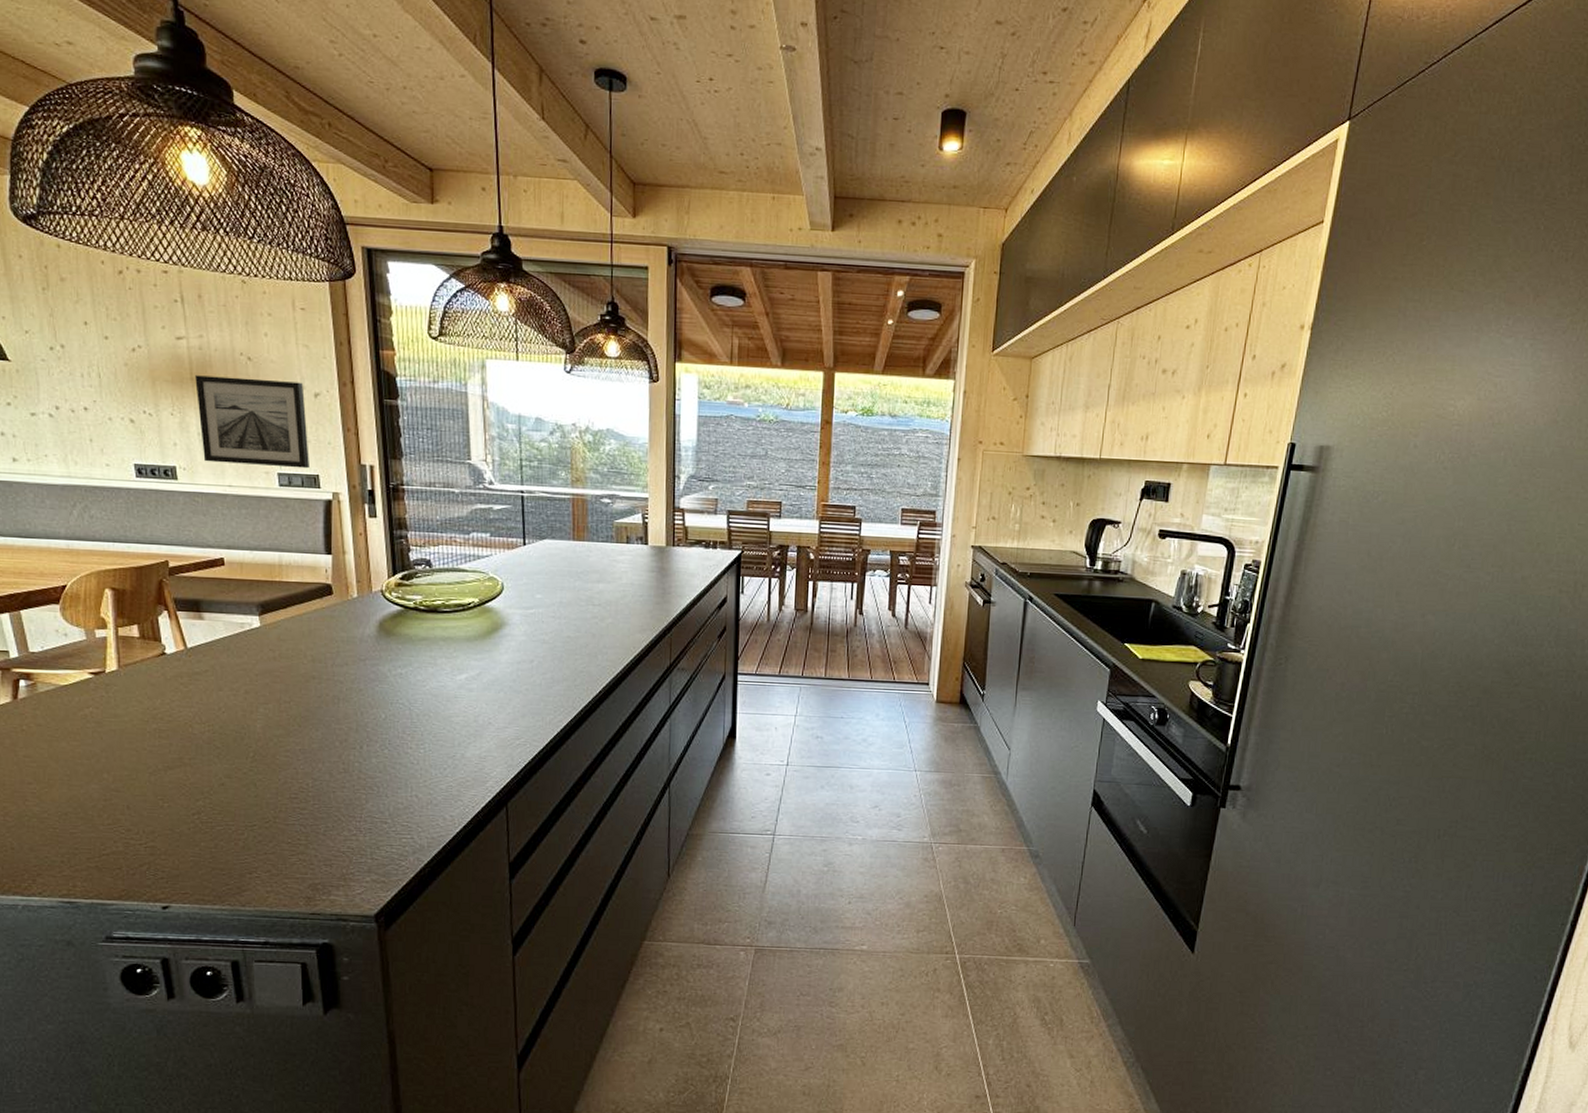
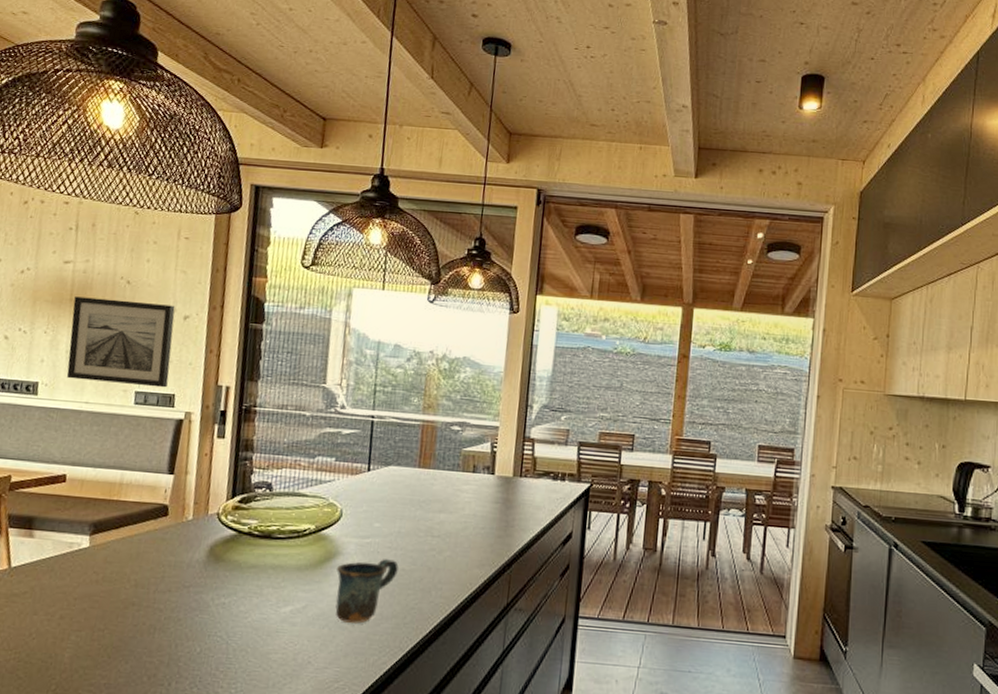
mug: none [505,628,564,687] -> present [335,559,399,624]

